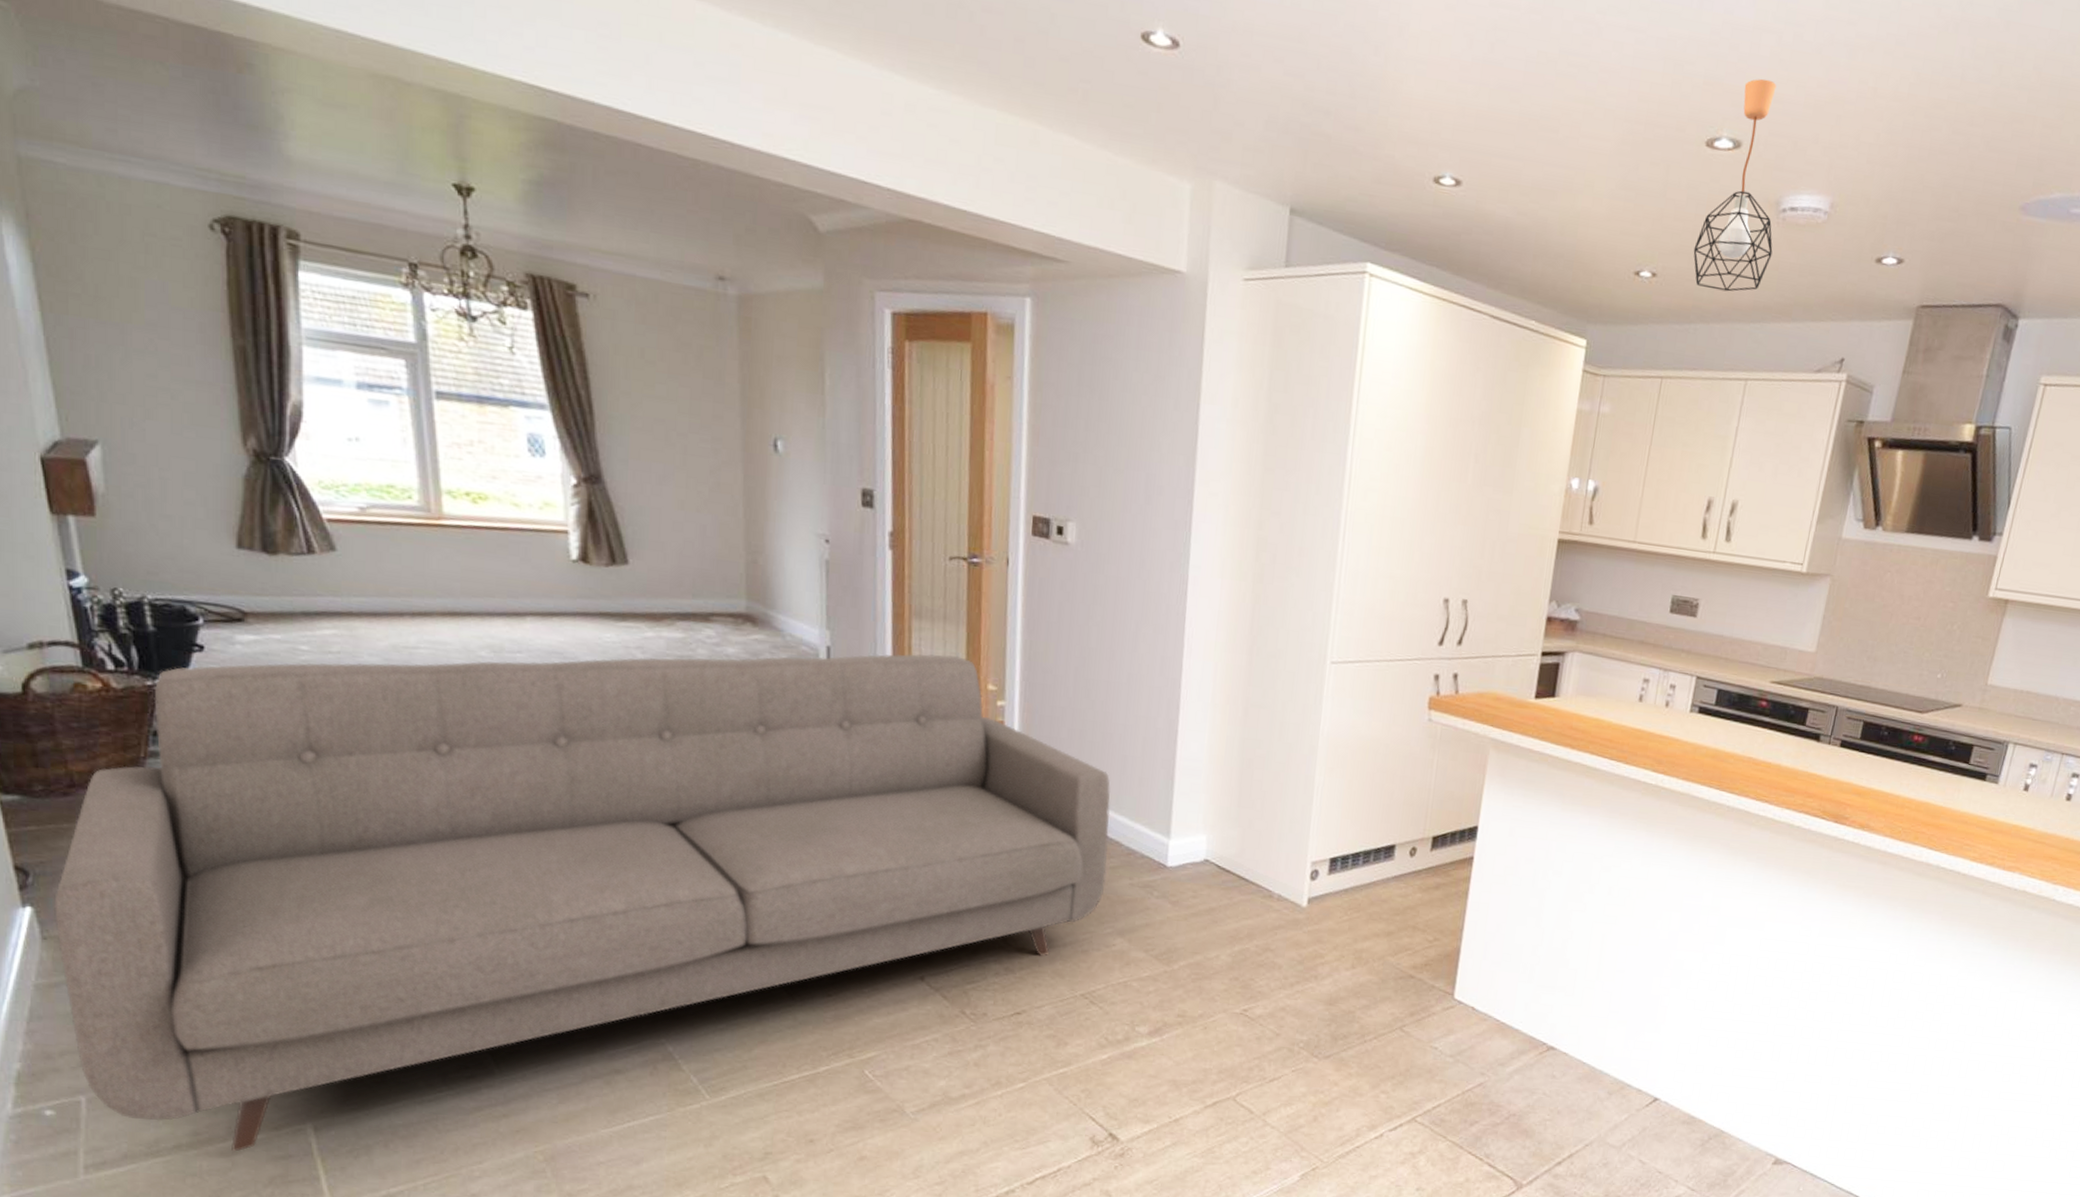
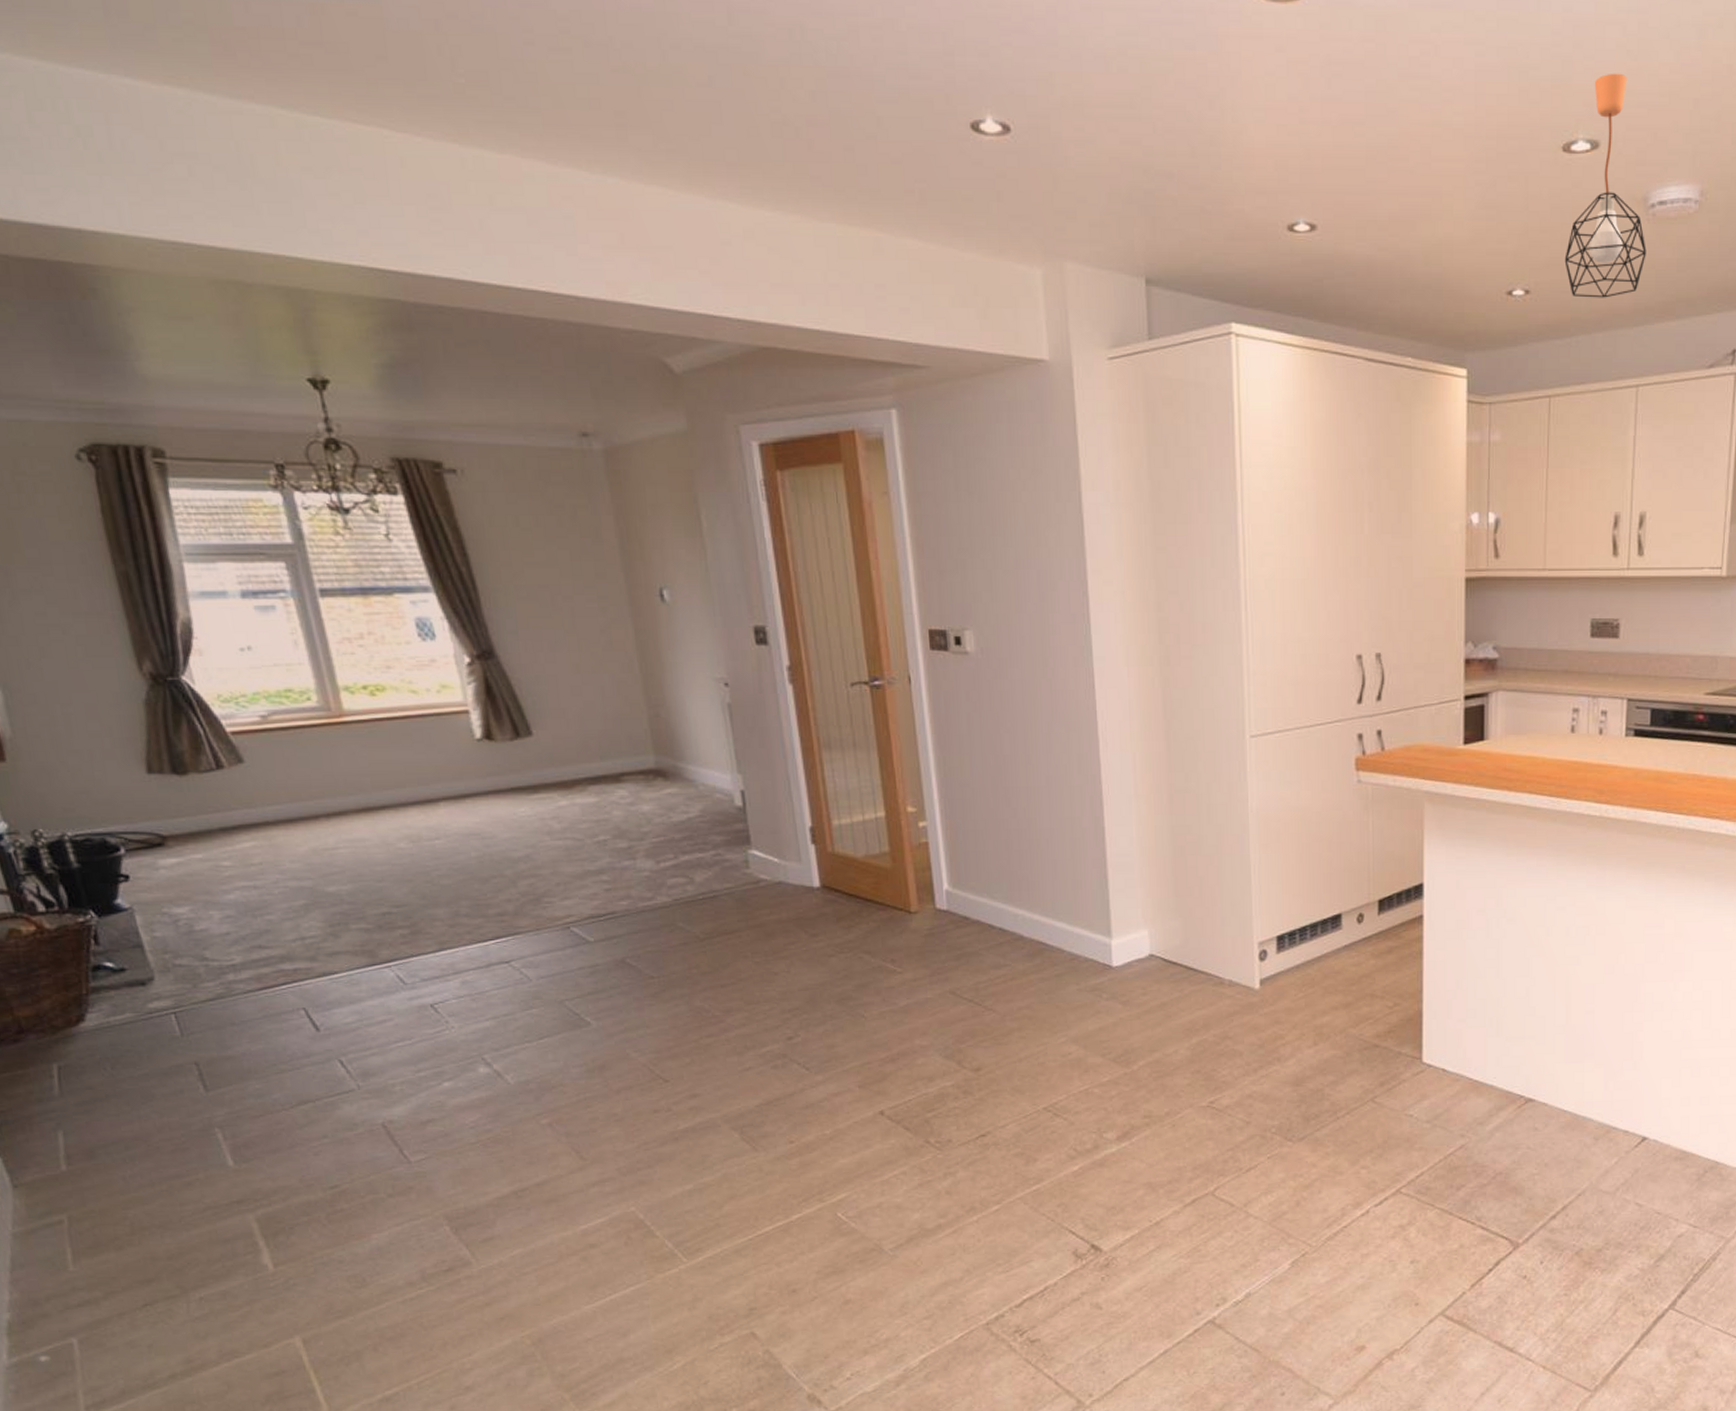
sofa: present [53,653,1110,1152] -> none [19,783,1053,1374]

